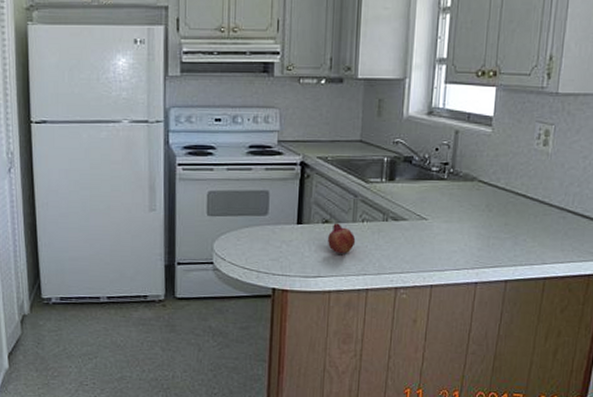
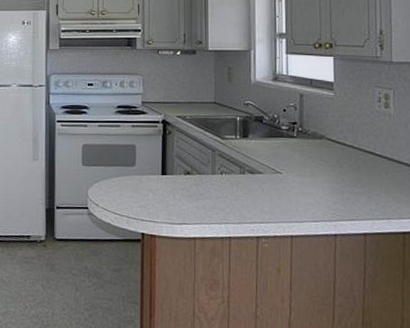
fruit: present [328,223,356,254] -> none [191,174,216,204]

